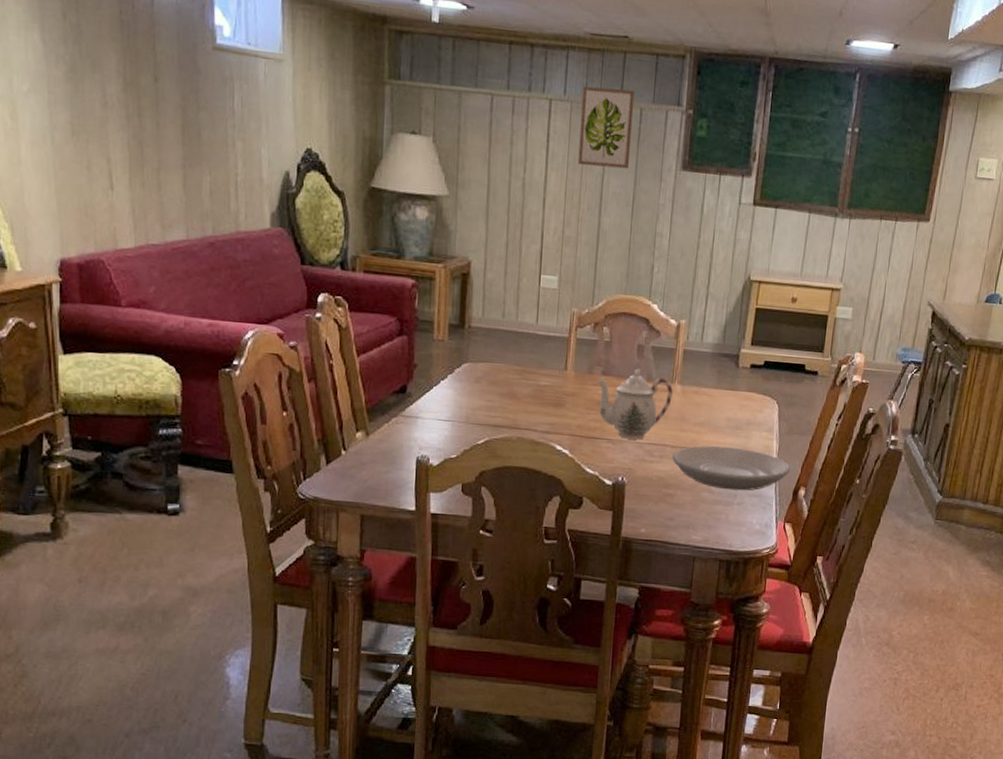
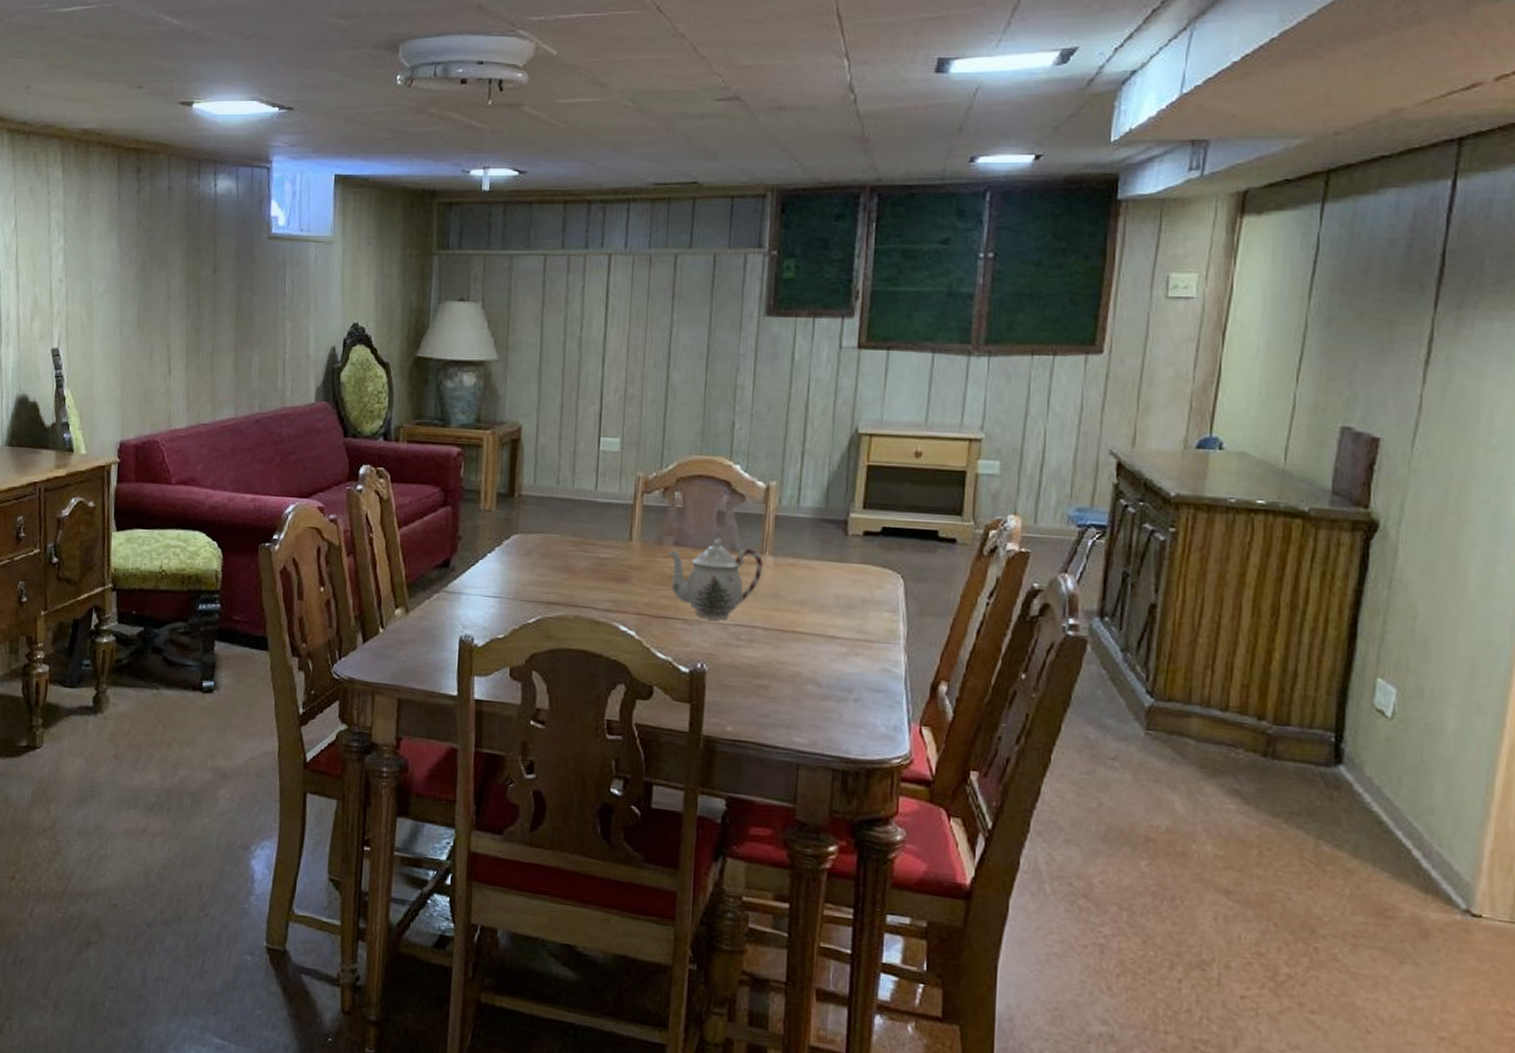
wall art: present [578,85,635,169] -> none [642,236,707,319]
plate: present [672,445,790,491] -> none [765,628,925,685]

